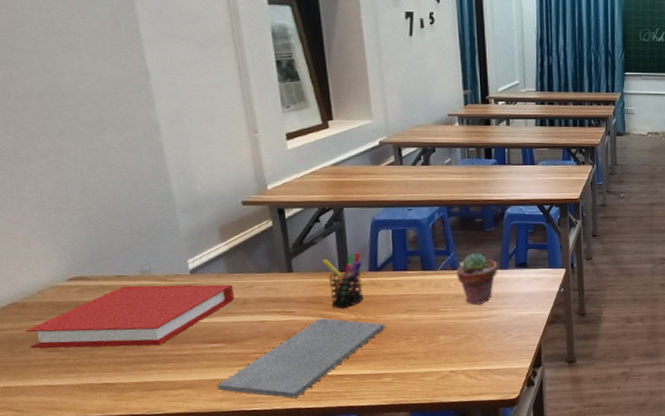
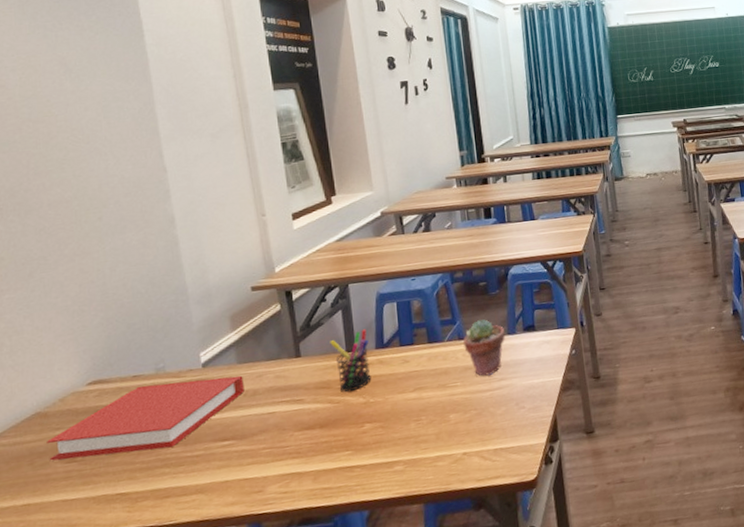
notepad: present [217,318,386,399] -> none [228,404,395,497]

